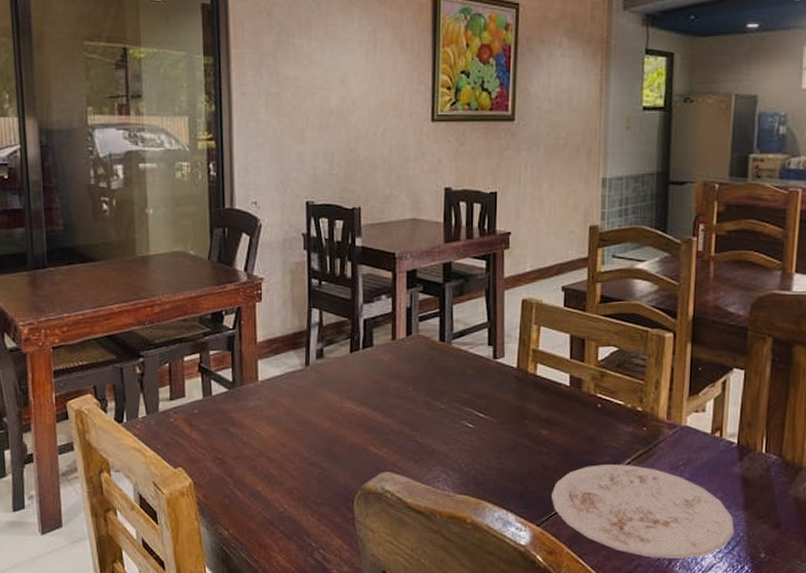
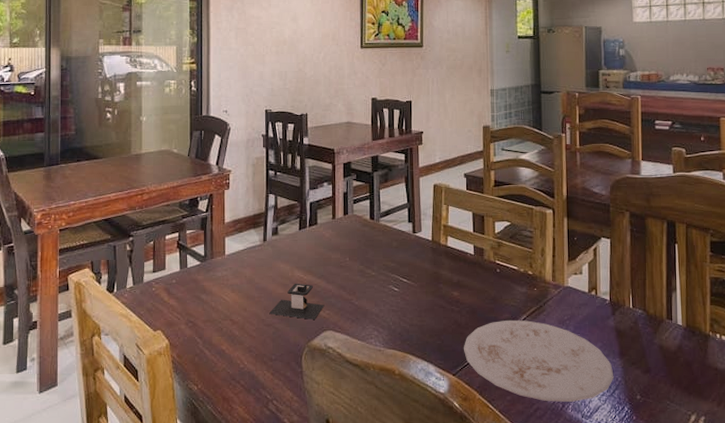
architectural model: none [313,416,381,459] -> present [269,283,325,320]

